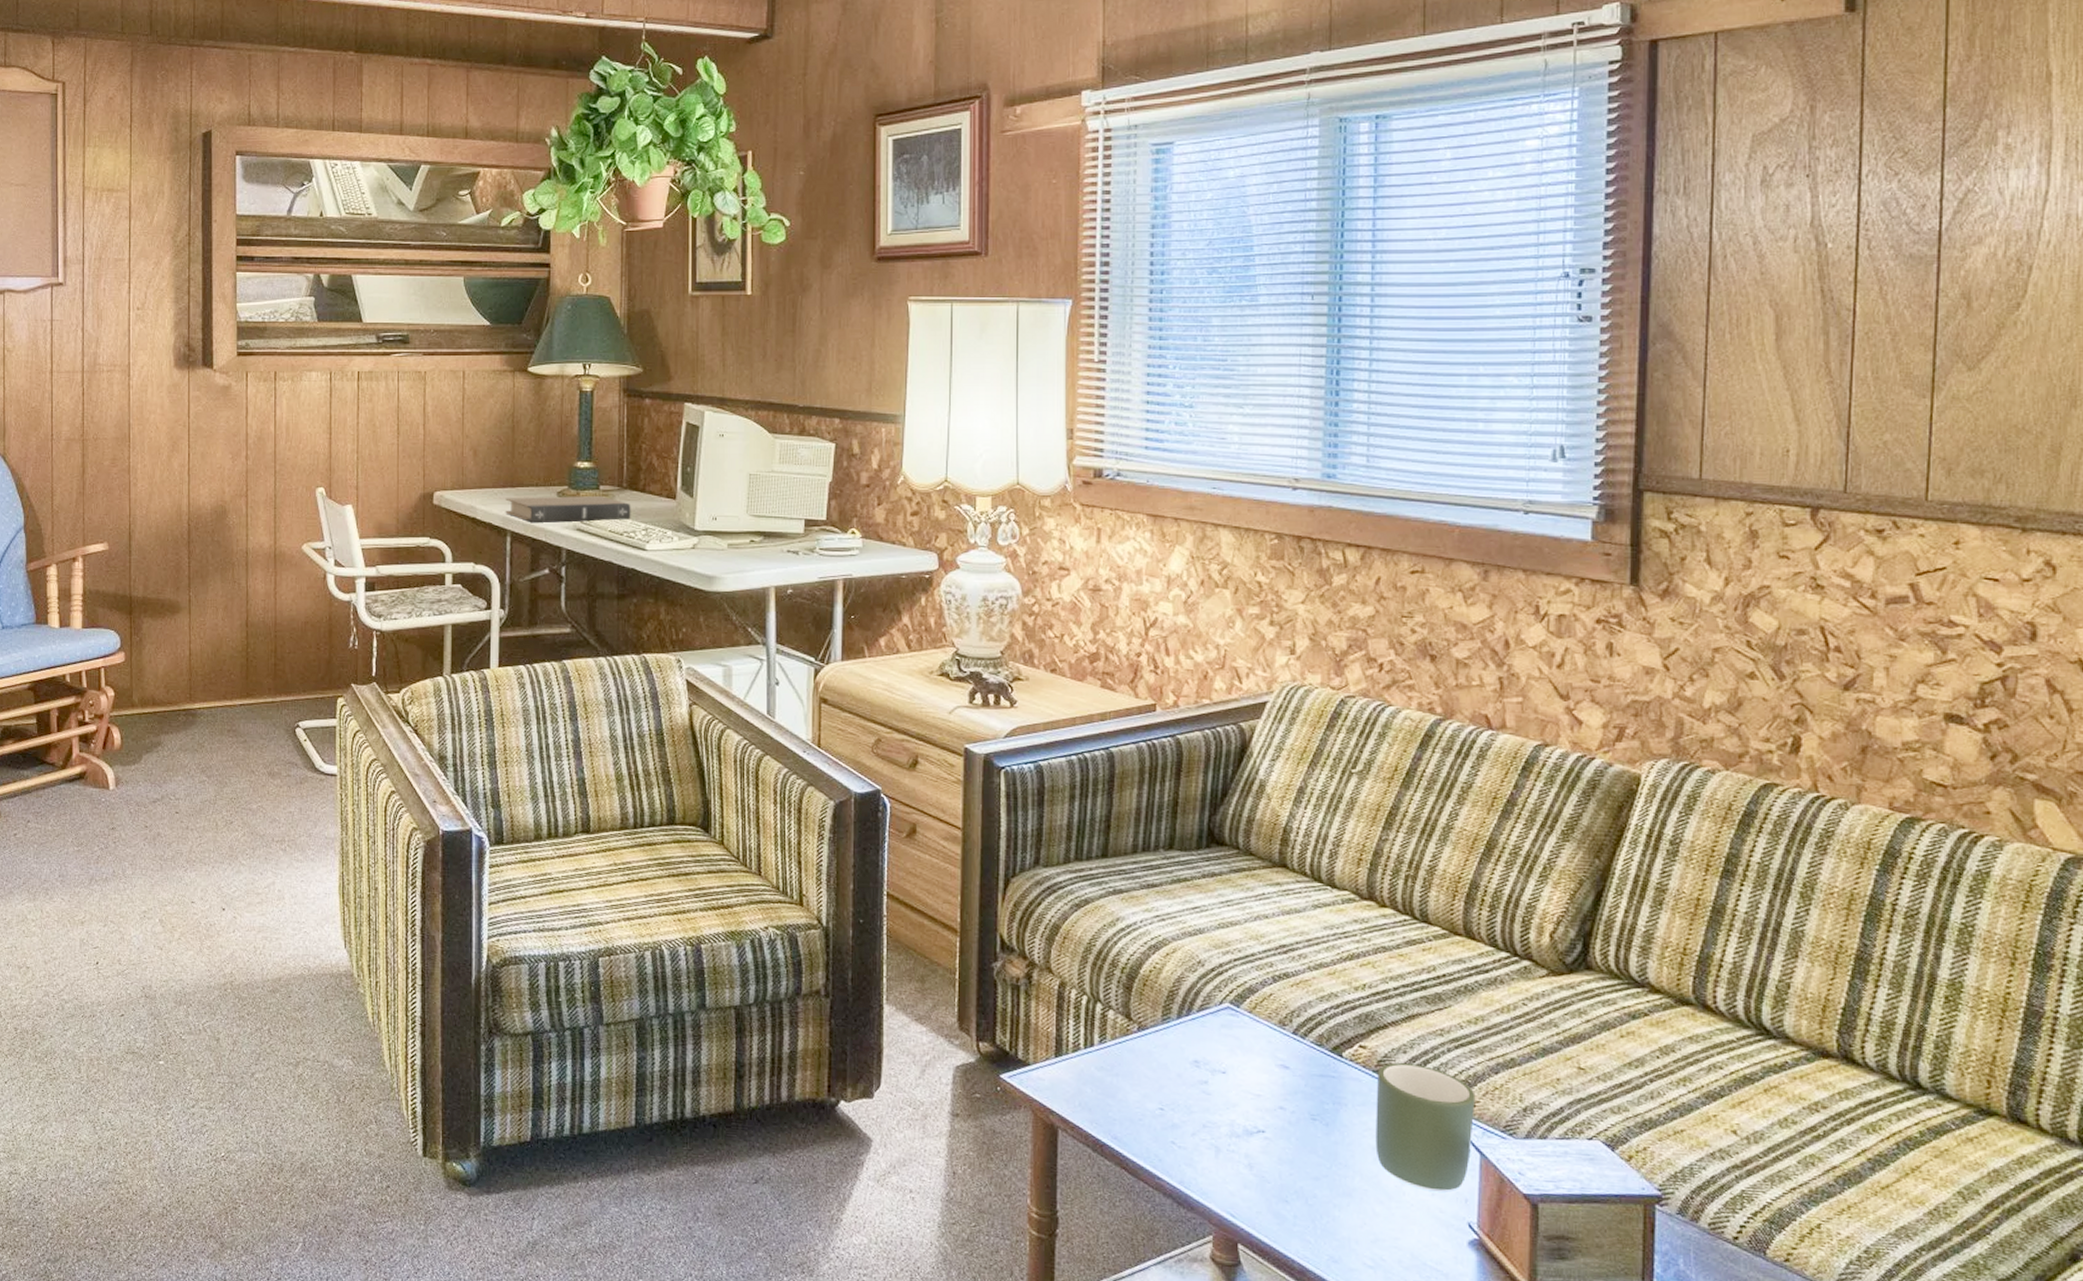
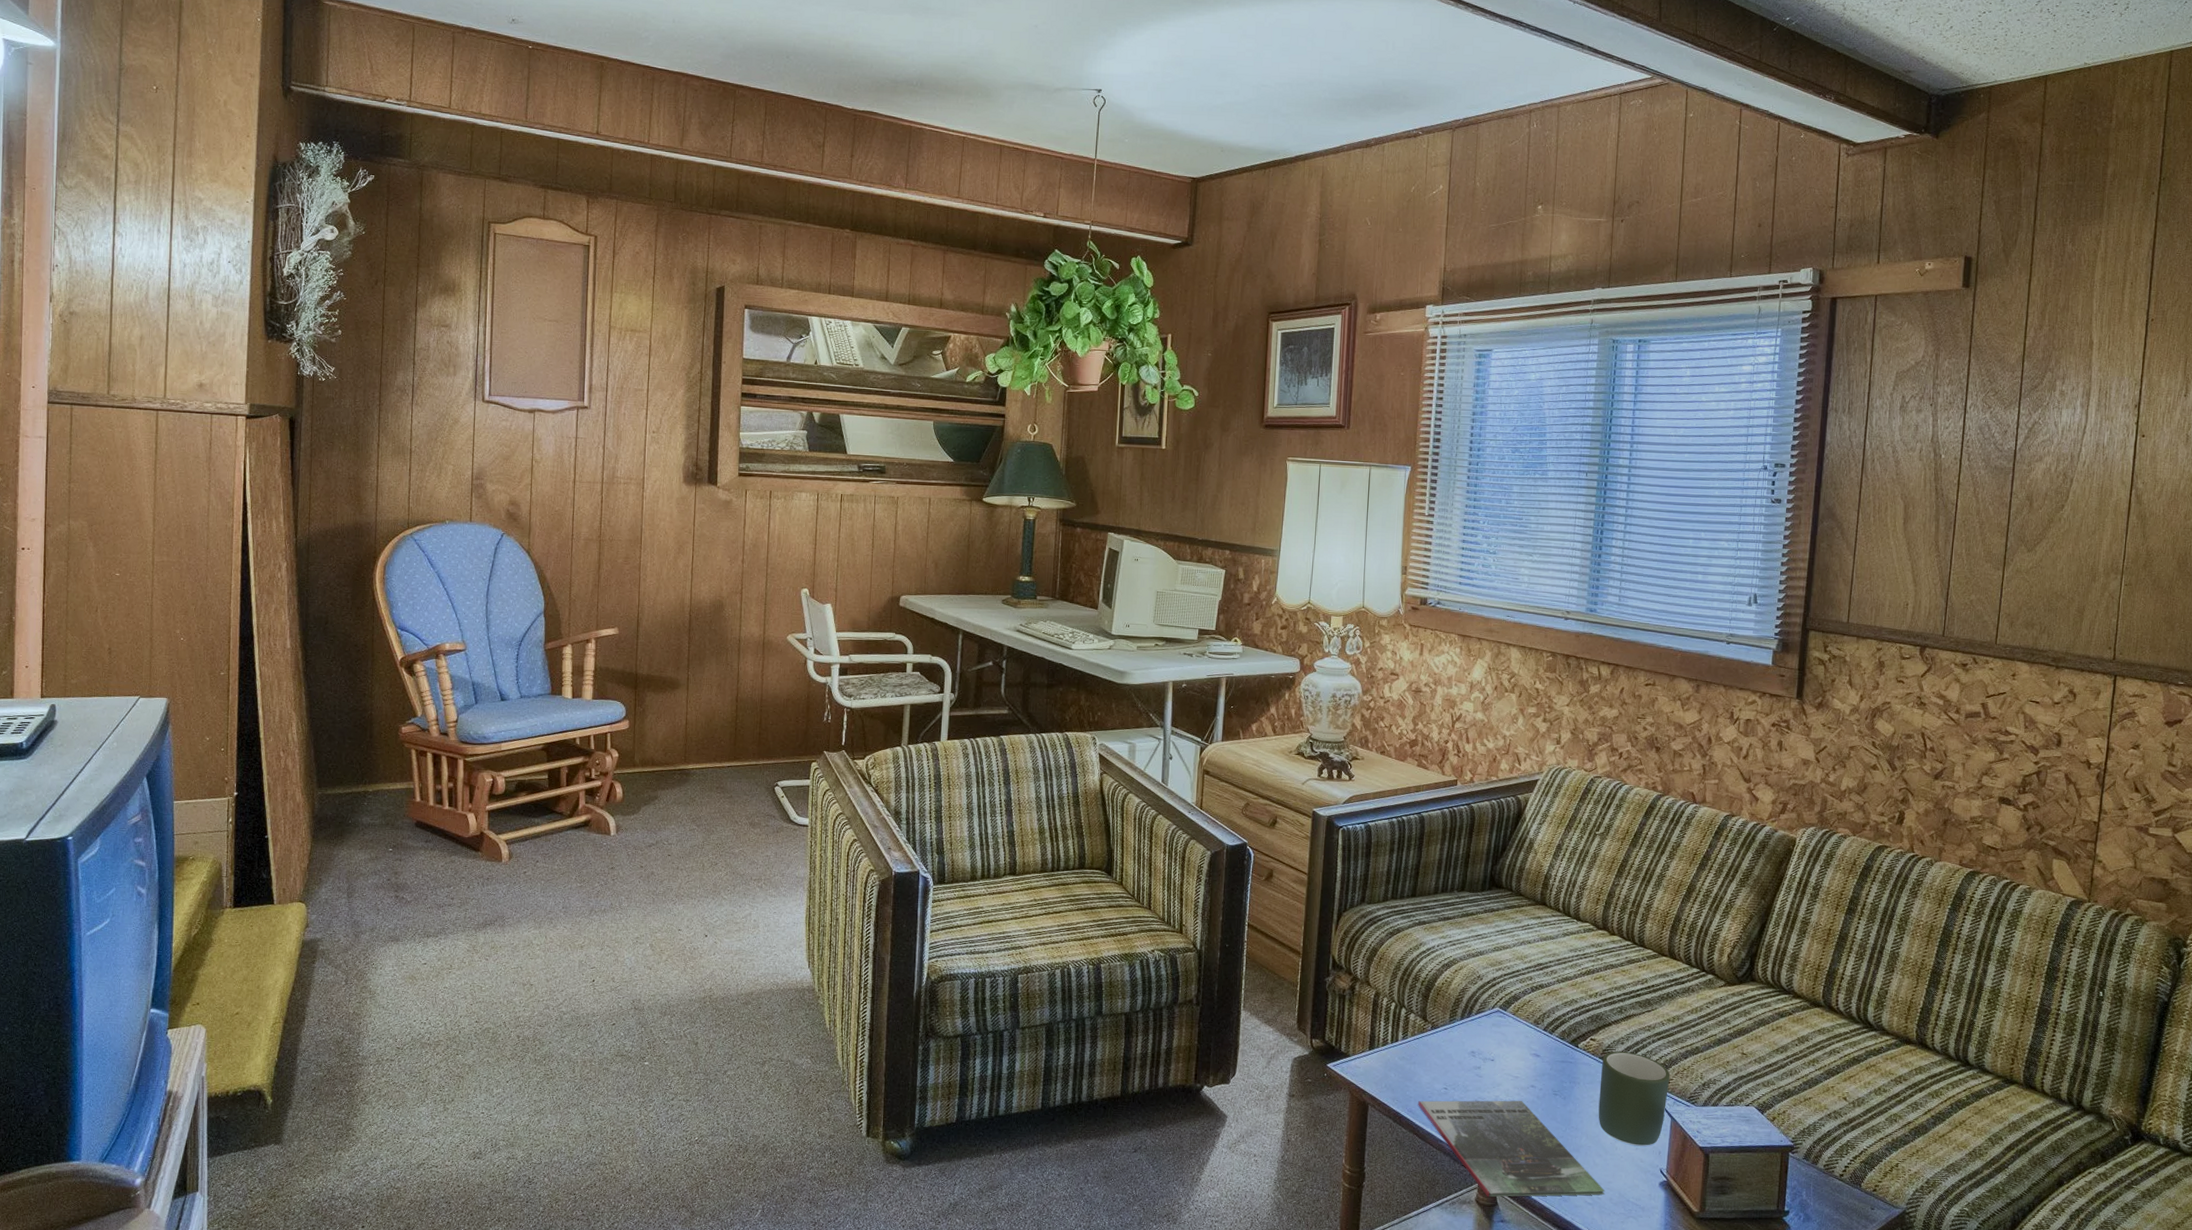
book: present [505,495,631,522] -> none [959,603,1062,625]
magazine: none [1125,1124,1392,1256] -> present [1418,1100,1605,1198]

